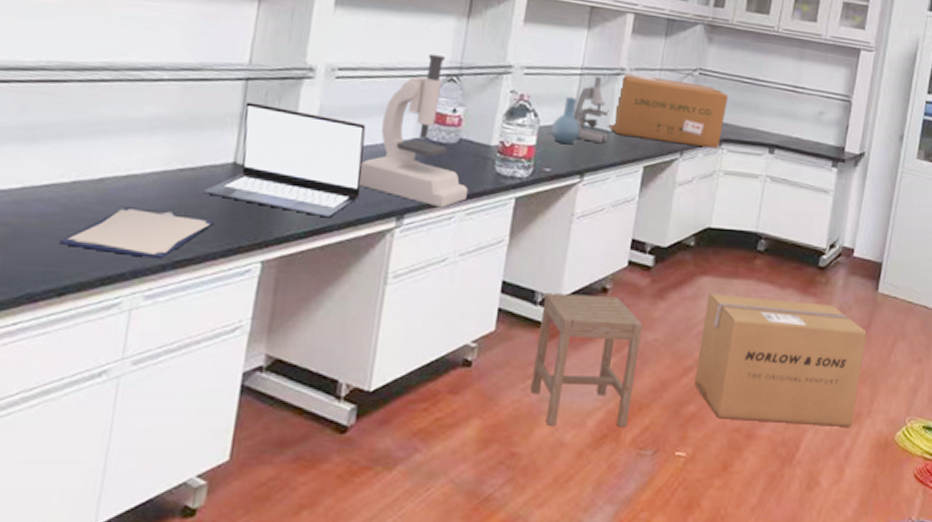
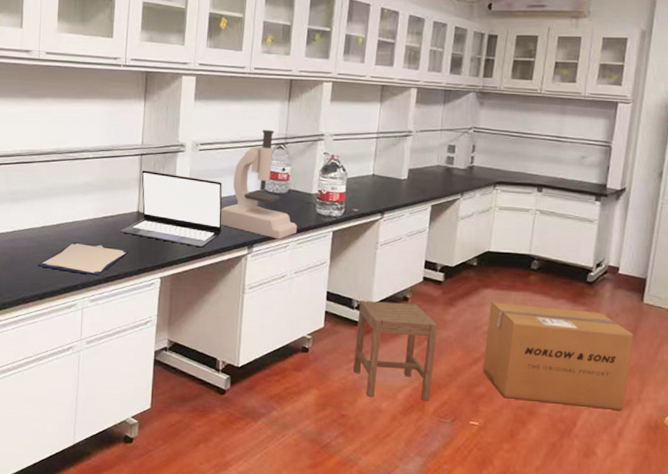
flask: present [550,97,581,145] -> none [356,155,380,191]
microscope: present [573,77,608,144] -> none [373,139,401,190]
box: present [605,72,729,149] -> none [398,133,500,190]

